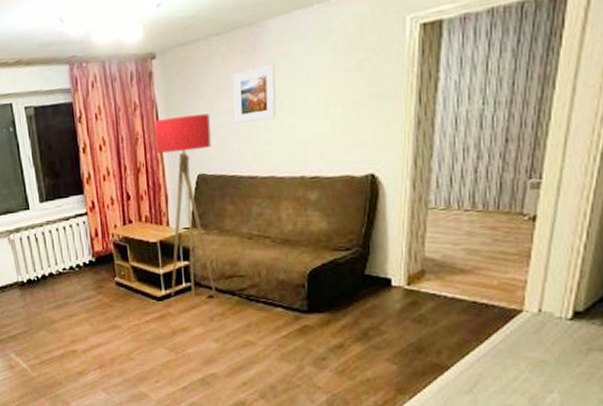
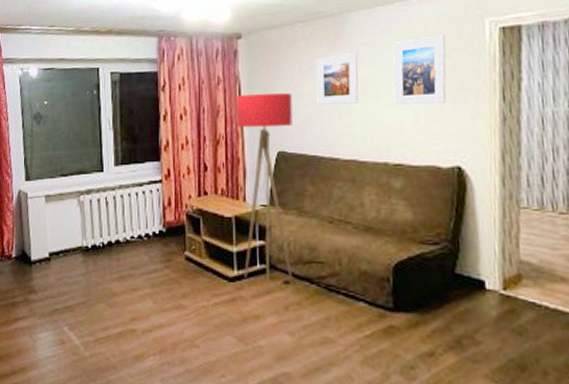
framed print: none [311,36,366,117] -> present [393,34,447,105]

